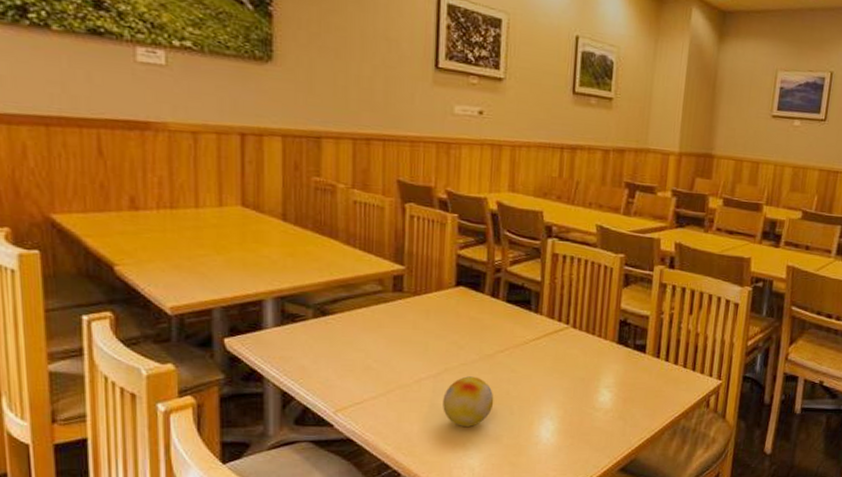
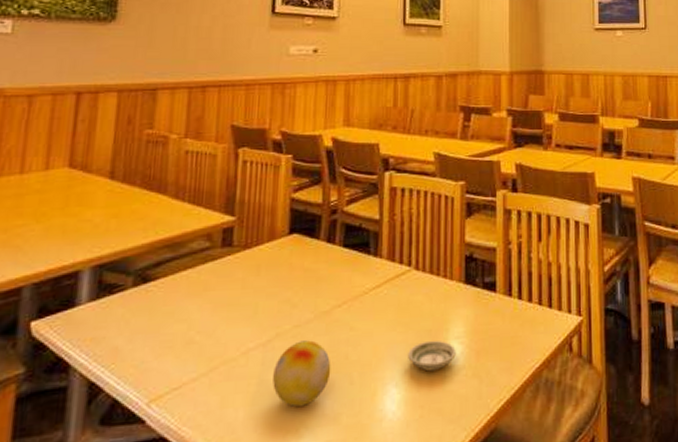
saucer: none [562,386,605,411] -> present [408,340,456,372]

